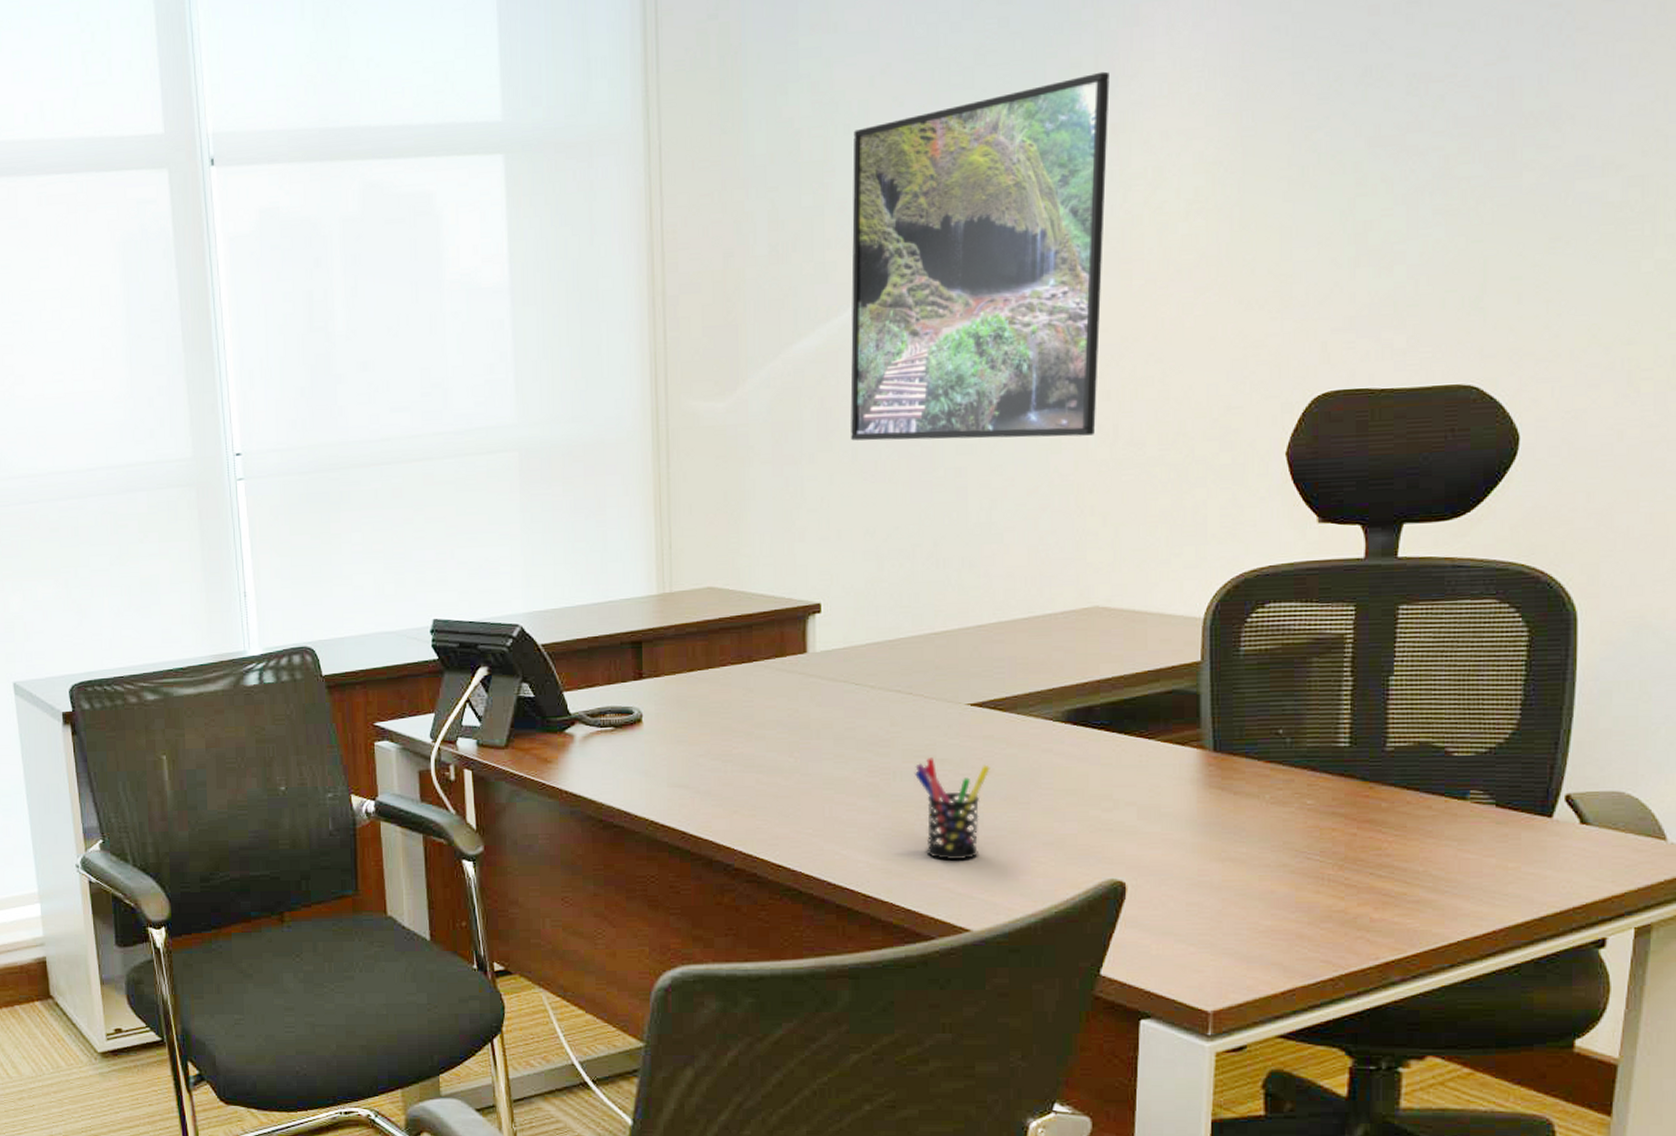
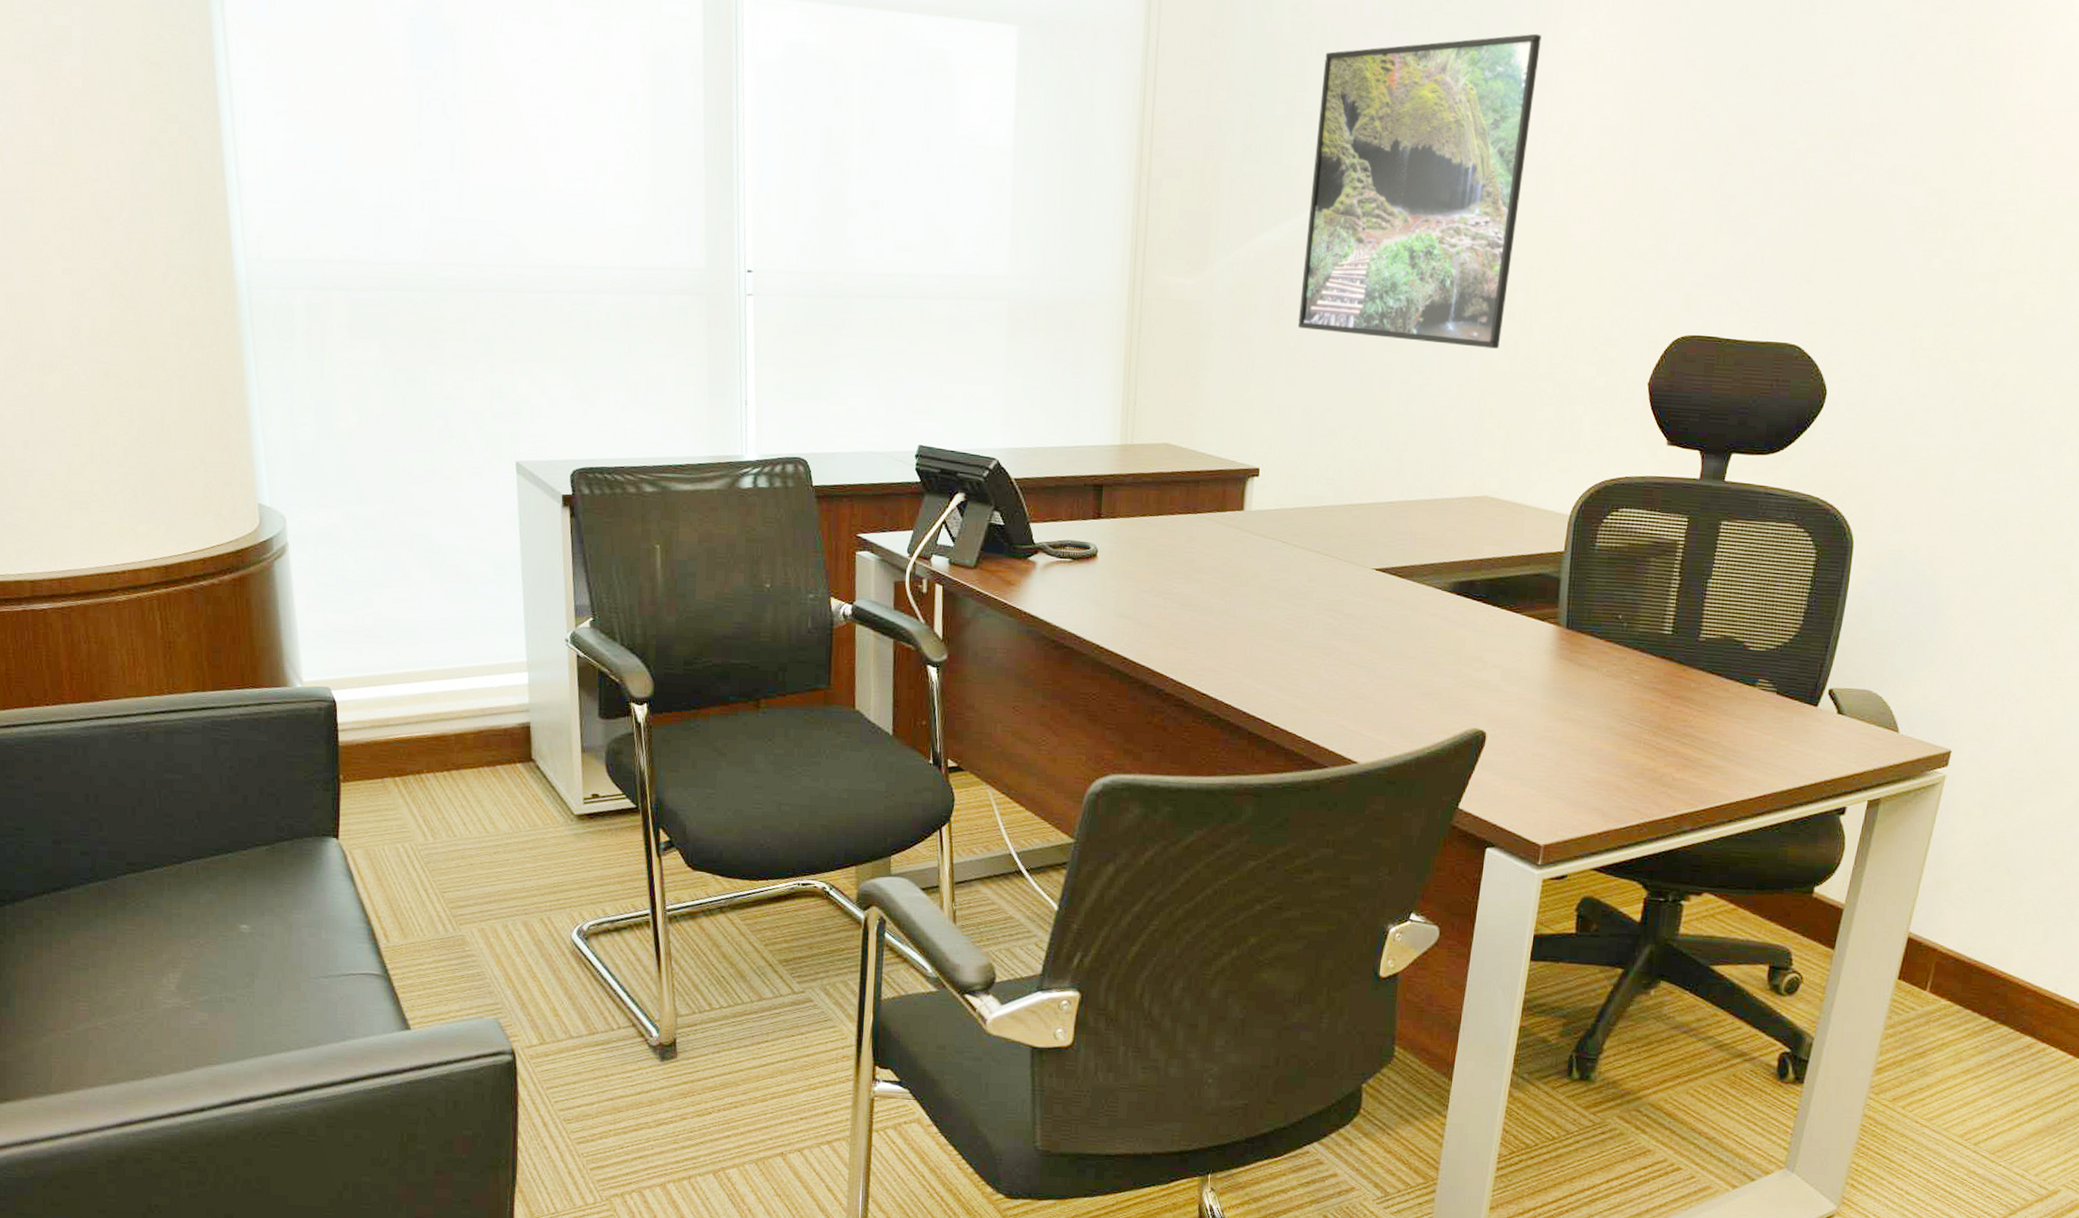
pen holder: present [915,757,990,861] -> none [1324,612,1387,702]

